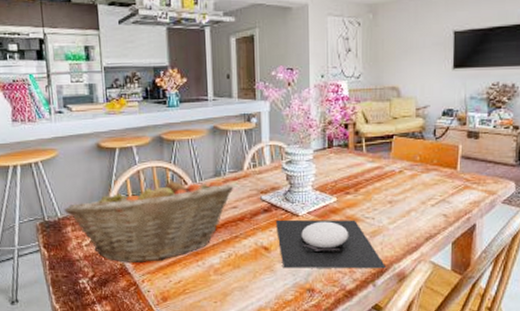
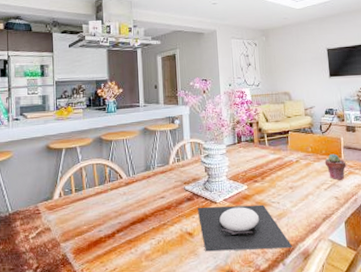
fruit basket: present [64,180,234,262] -> none [15,174,162,253]
potted succulent: none [435,164,462,195] -> present [324,153,347,180]

